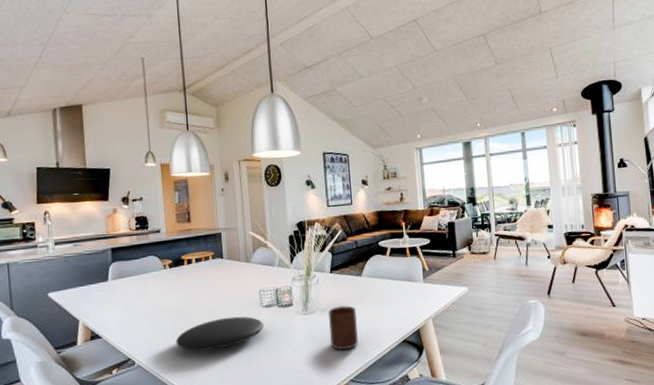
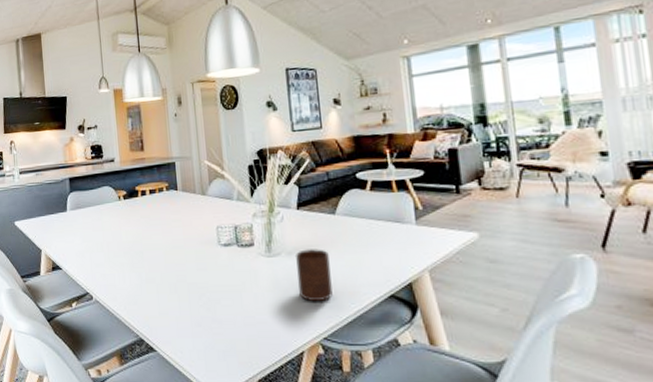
plate: present [176,316,264,351] -> none [131,254,222,290]

